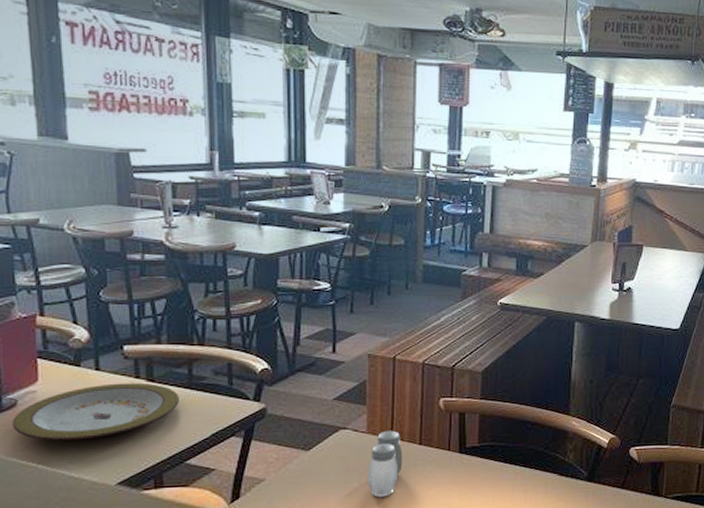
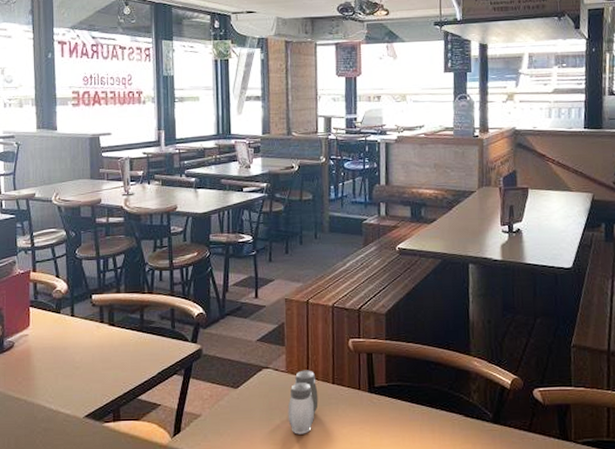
plate: present [12,382,180,441] -> none [10,326,134,378]

